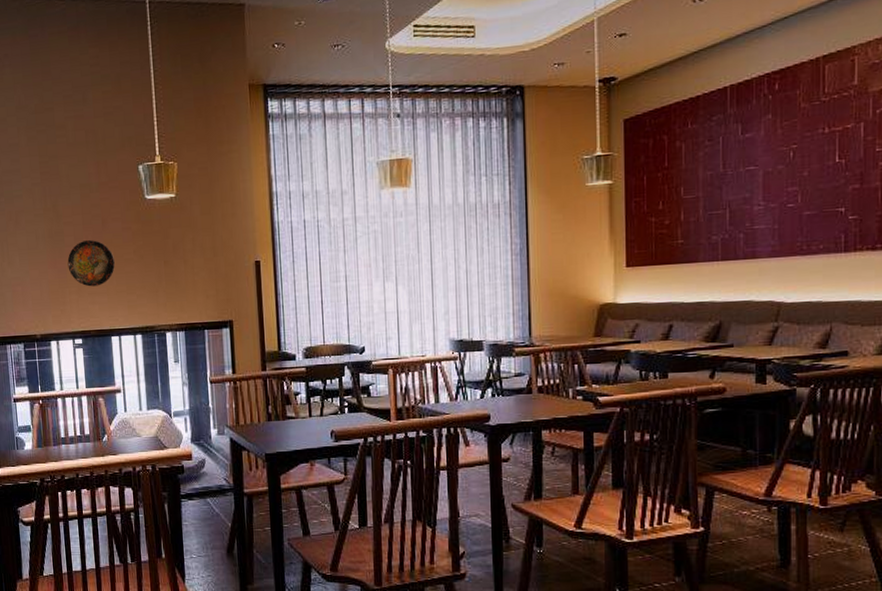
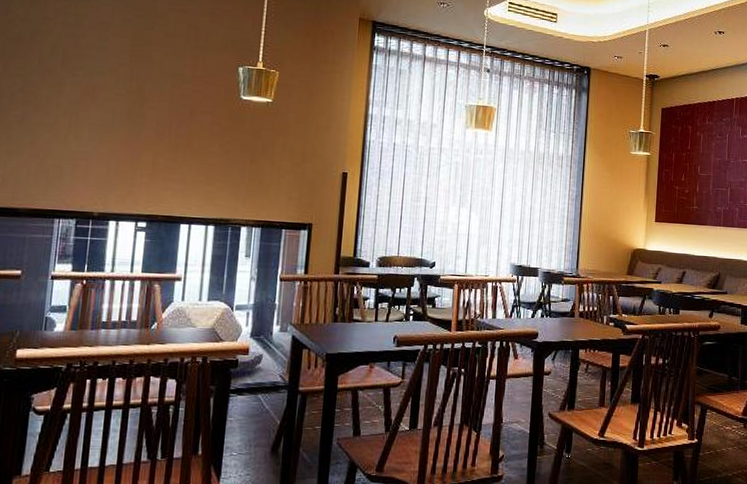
decorative plate: present [67,239,115,287] -> none [144,126,198,173]

